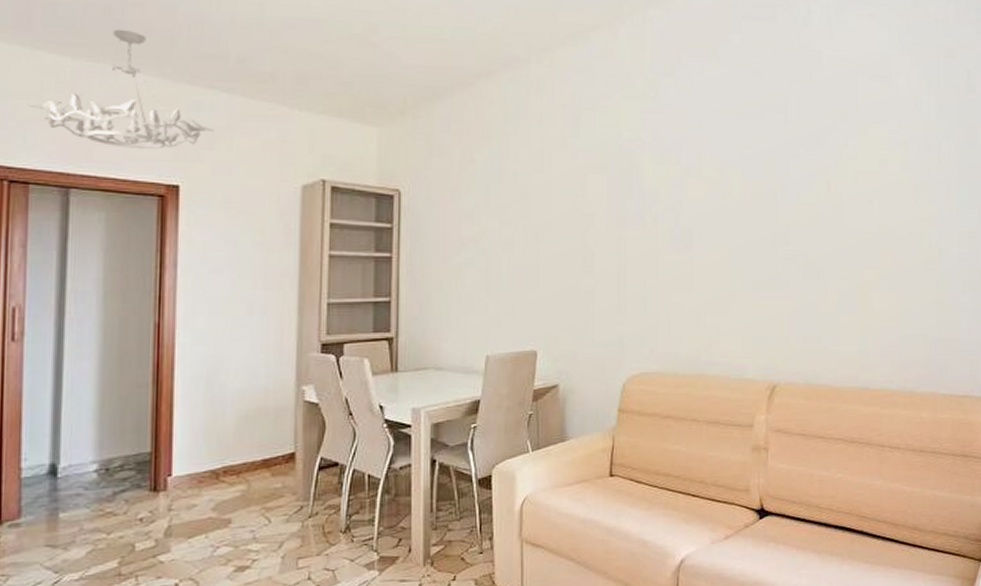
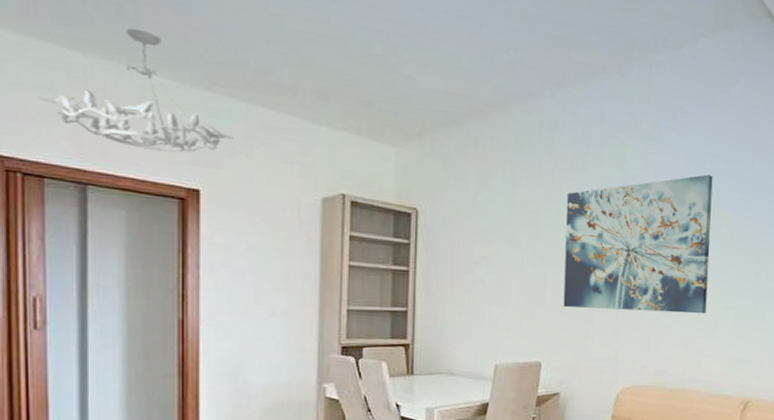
wall art: none [558,131,720,288] -> present [563,174,713,314]

